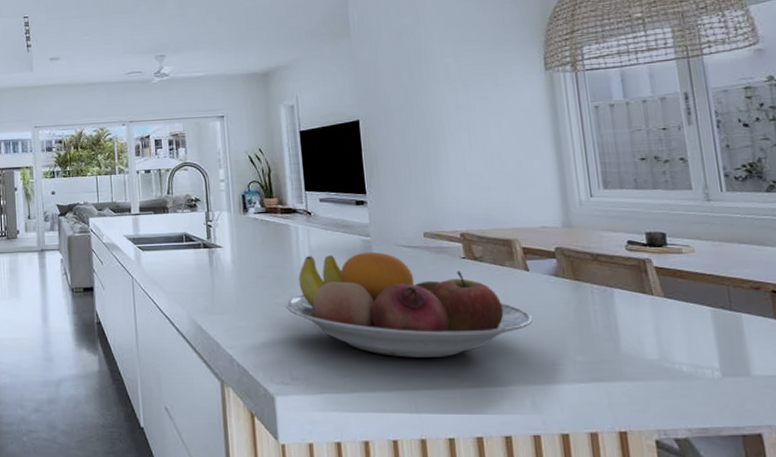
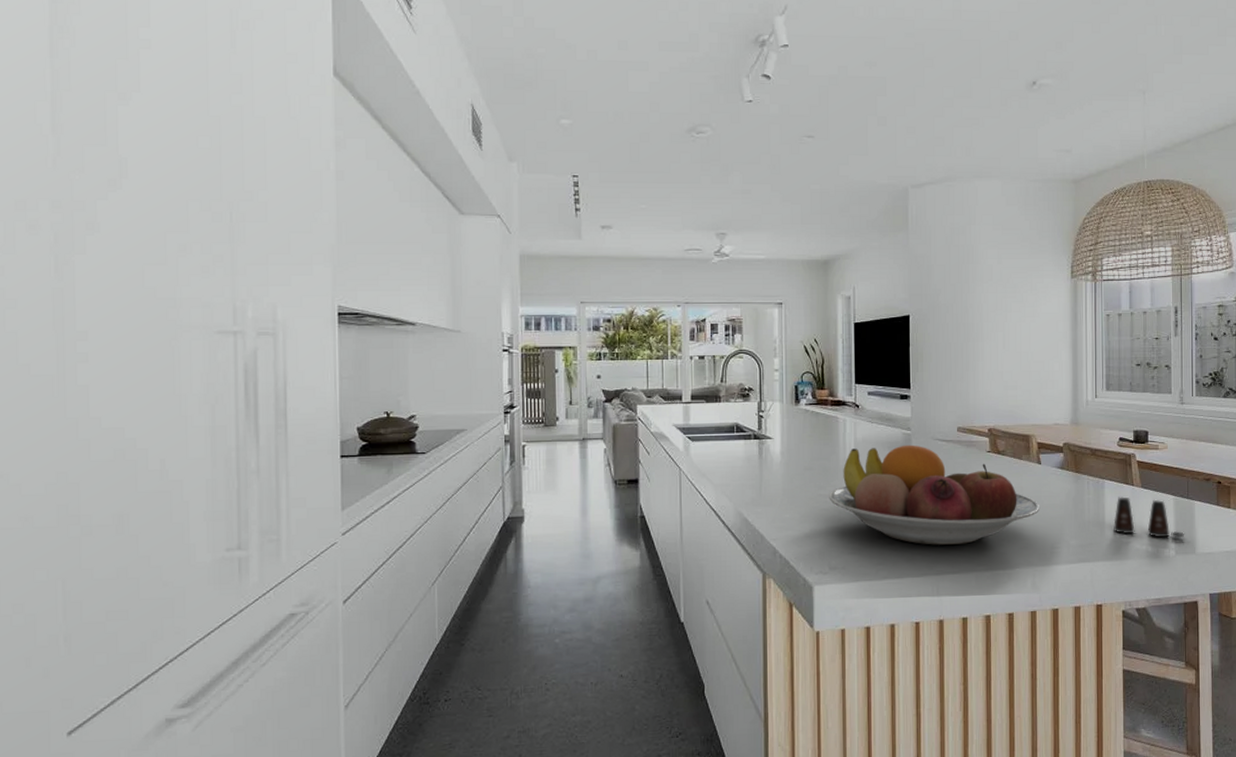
salt shaker: none [631,307,733,357] -> present [1114,497,1185,538]

